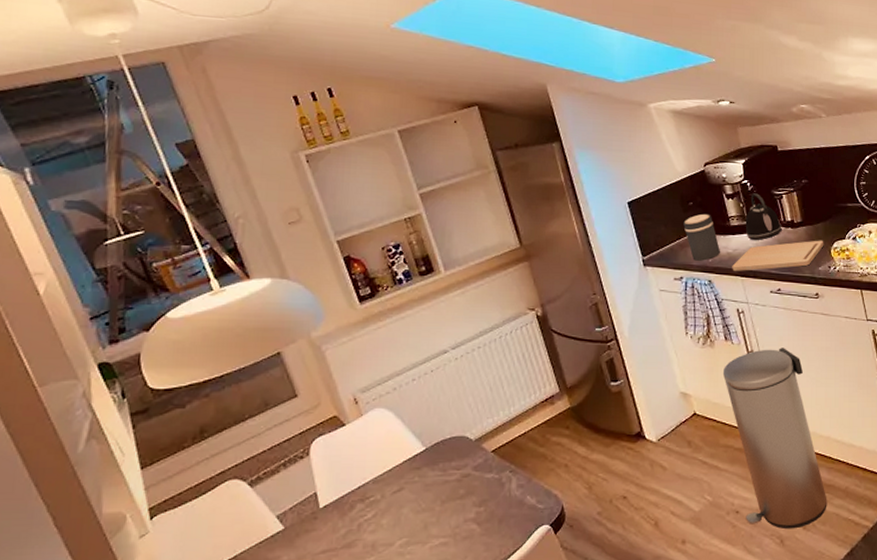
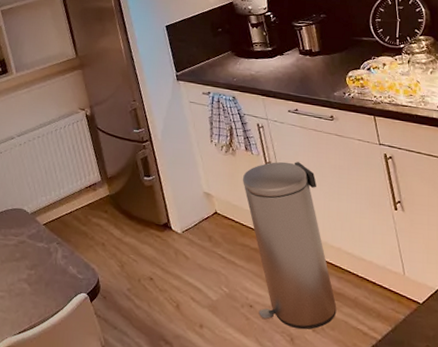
cylinder: present [683,213,721,261] -> none [212,39,245,80]
cutting board: present [732,240,824,271] -> none [254,68,340,91]
kettle: present [745,193,782,240] -> none [267,24,301,65]

